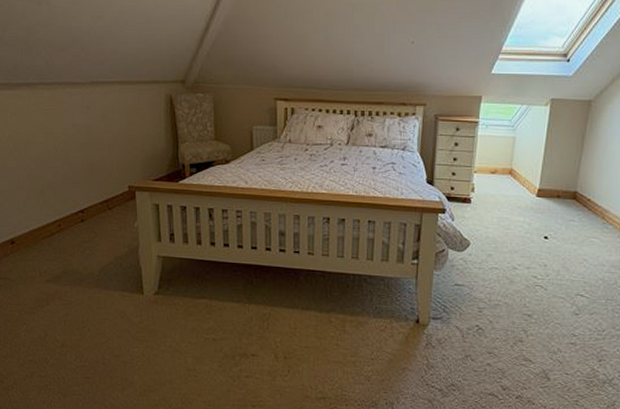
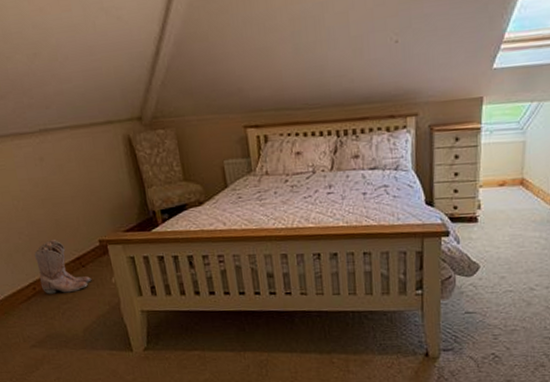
boots: none [65,181,116,233] -> present [34,240,92,294]

